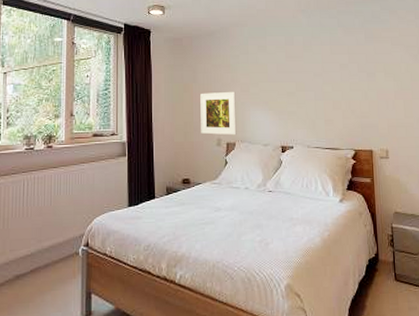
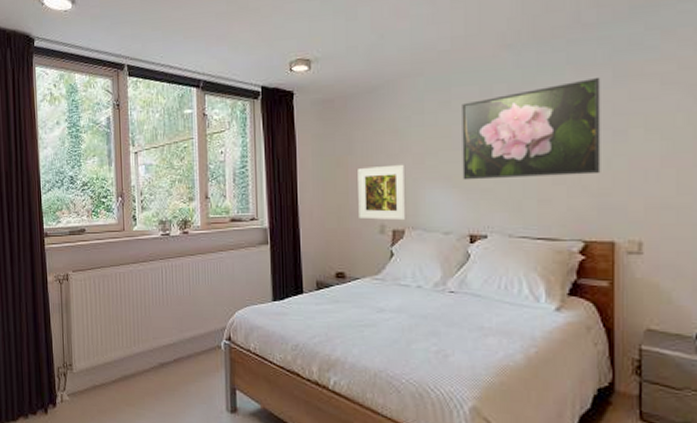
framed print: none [274,37,362,105] -> present [462,76,601,180]

